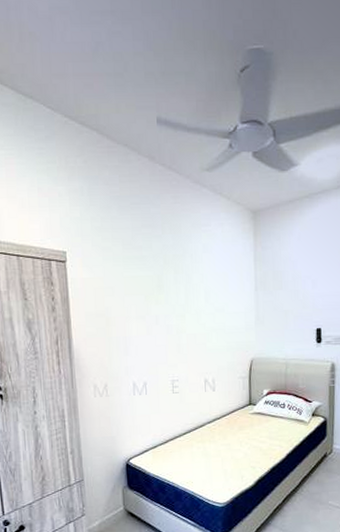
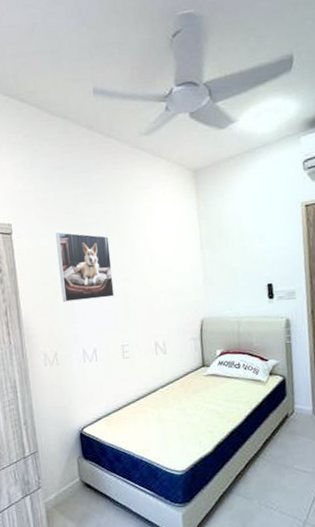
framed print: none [110,264,168,334] -> present [55,232,115,302]

